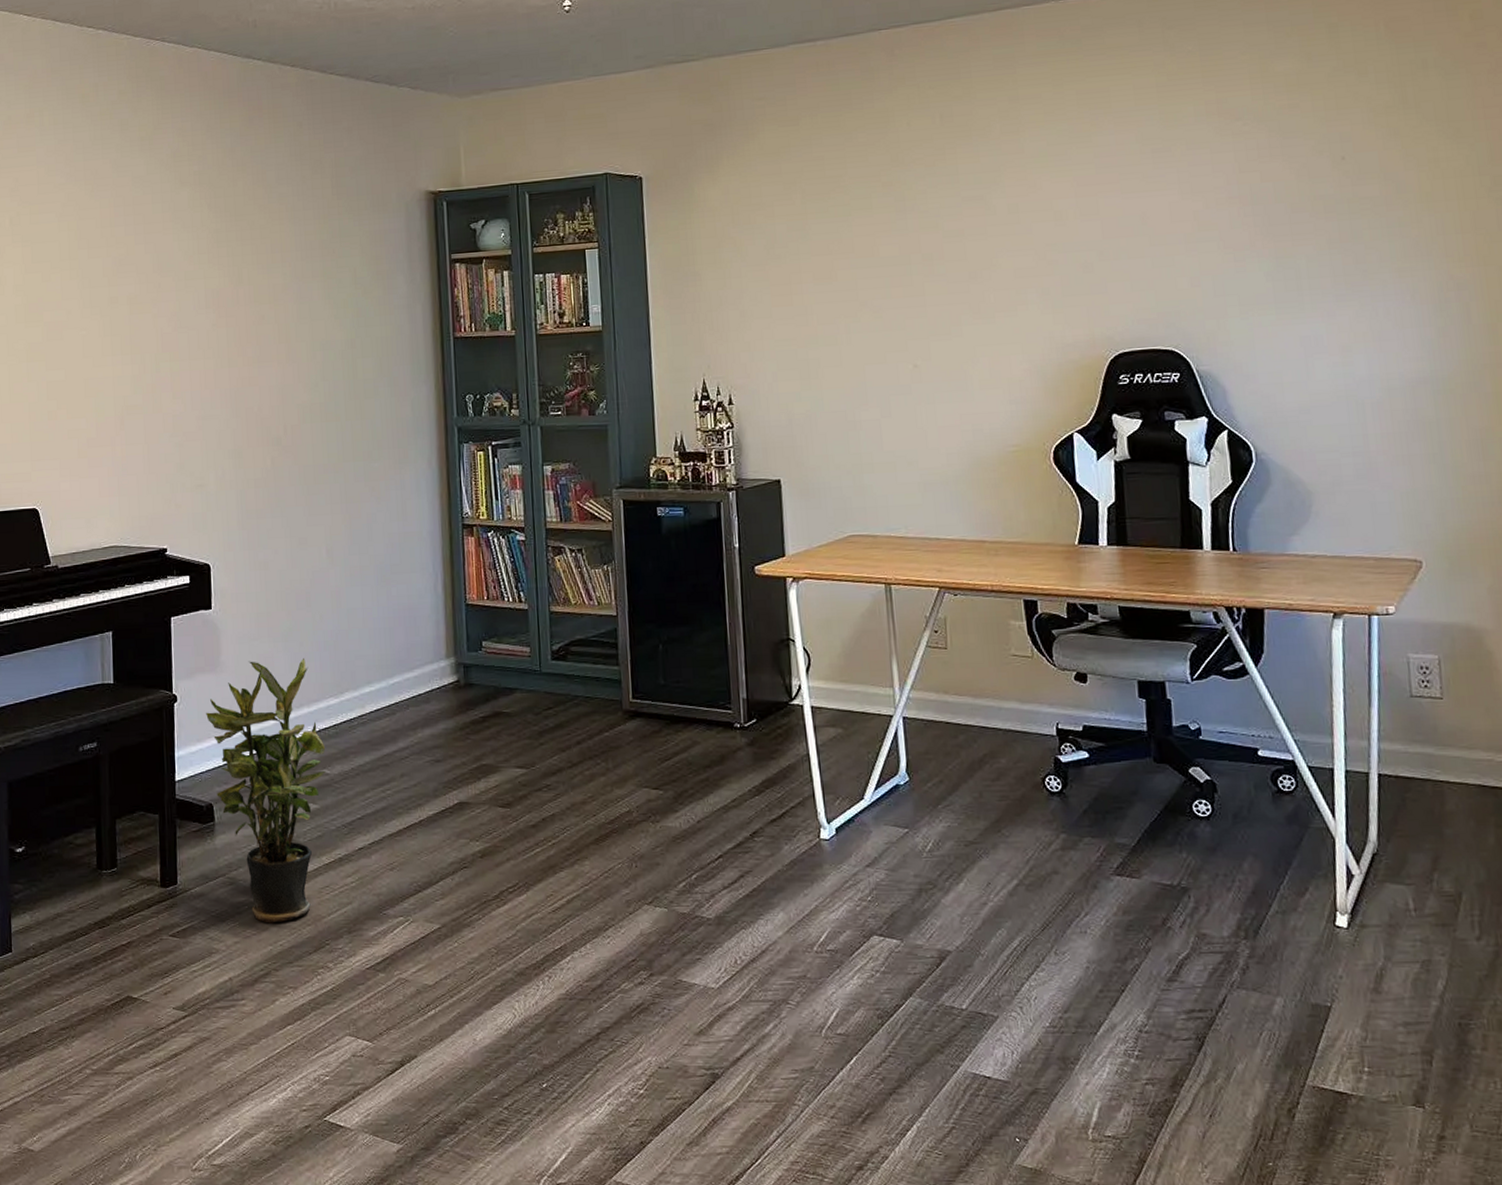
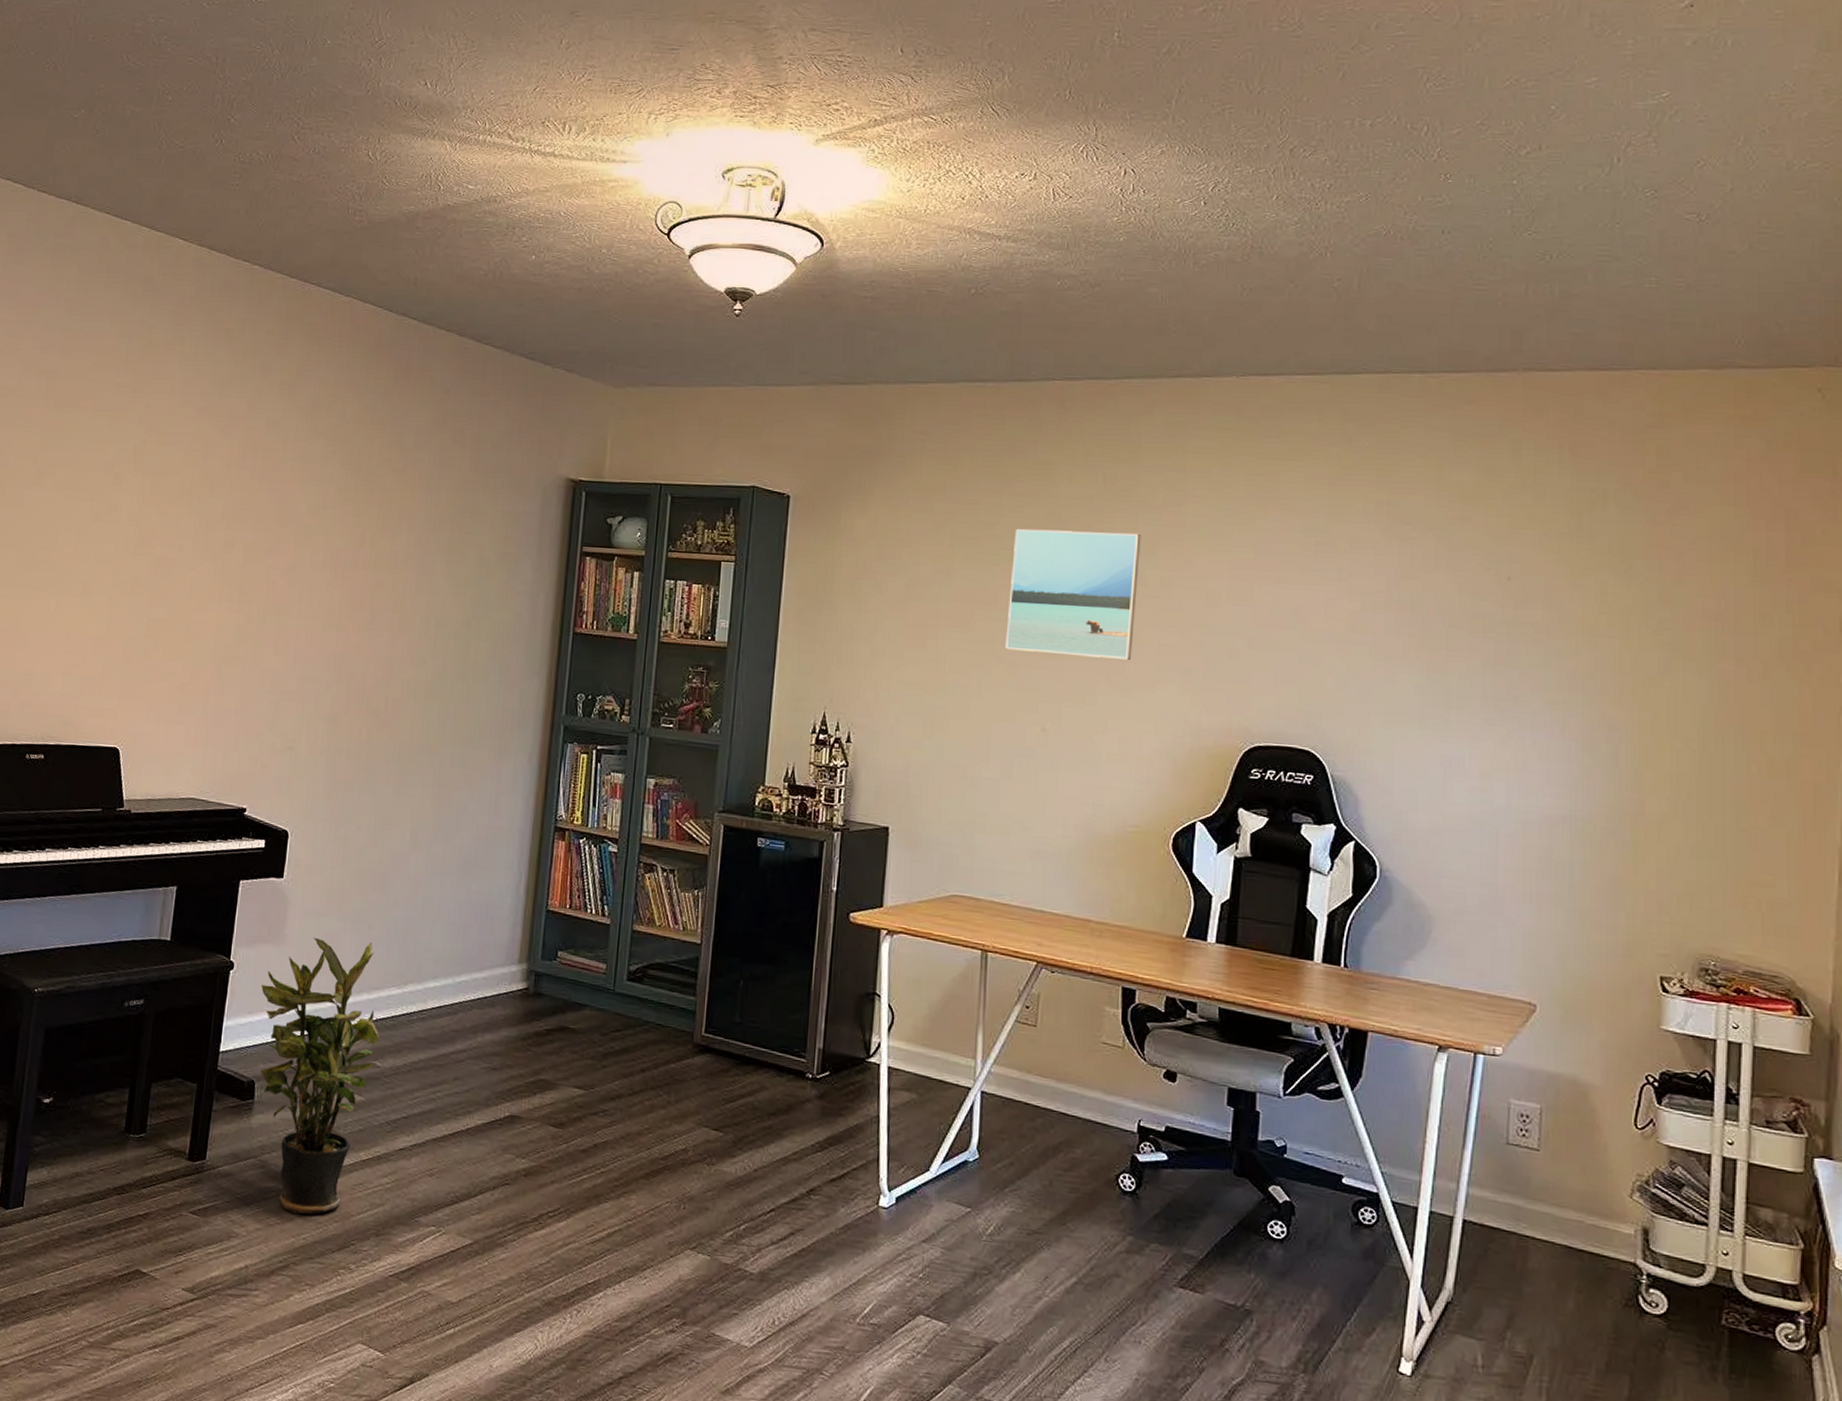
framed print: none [862,165,991,295] -> present [1005,528,1141,660]

